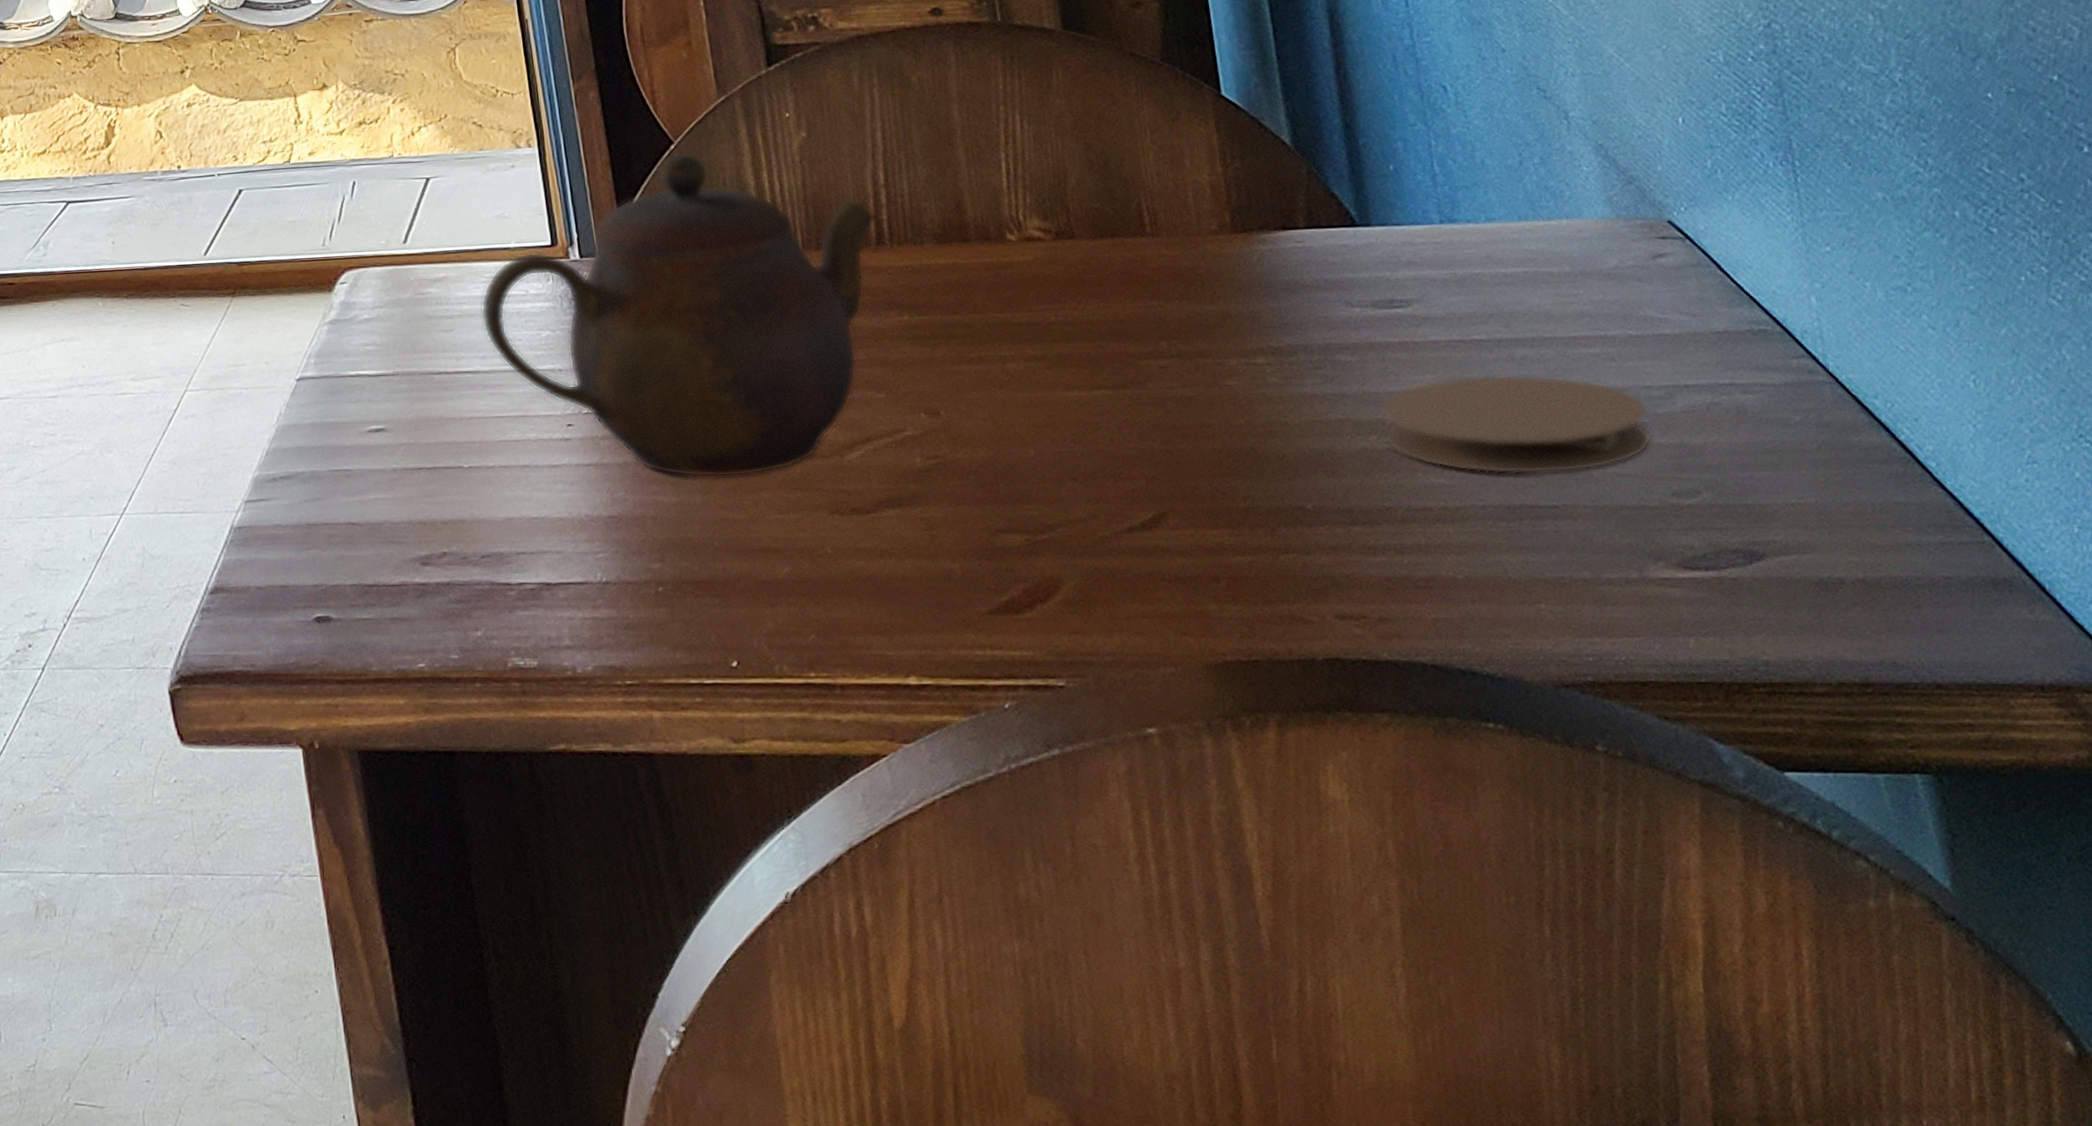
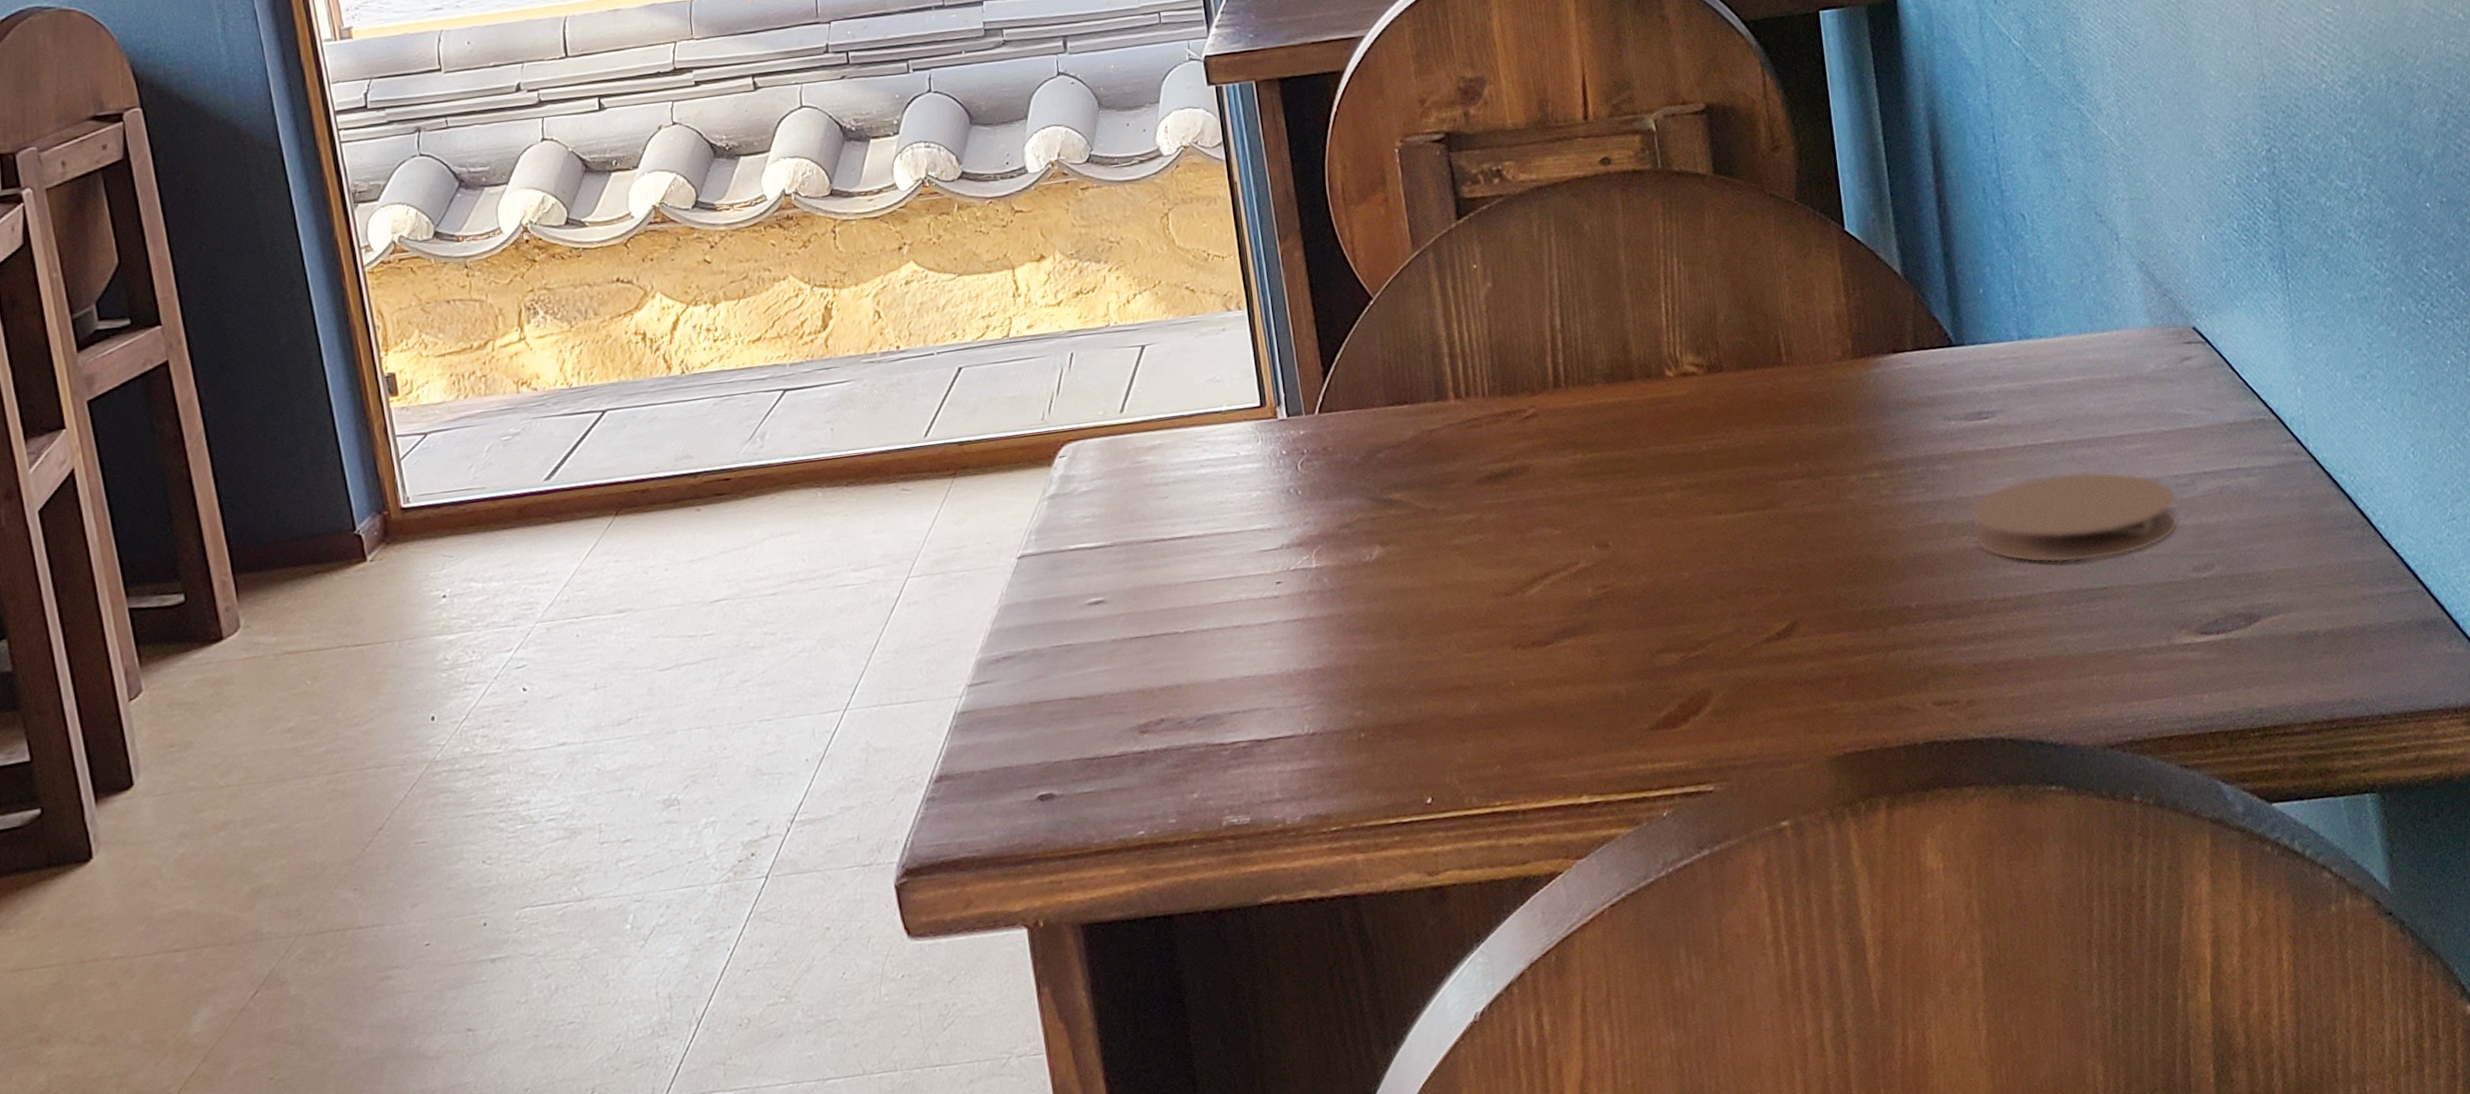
teapot: present [480,153,878,478] -> none [1194,308,1555,625]

